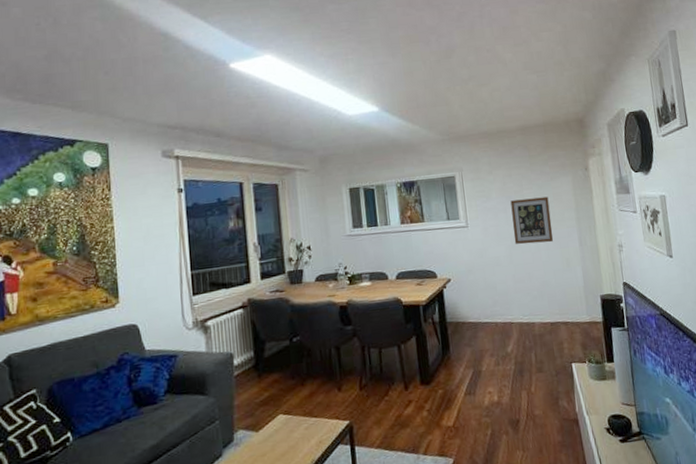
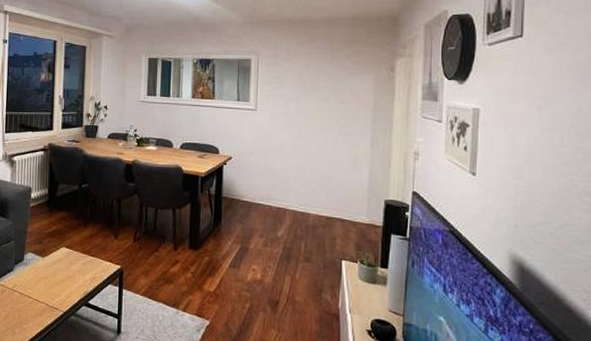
wall art: present [510,196,553,244] -> none [302,91,345,139]

